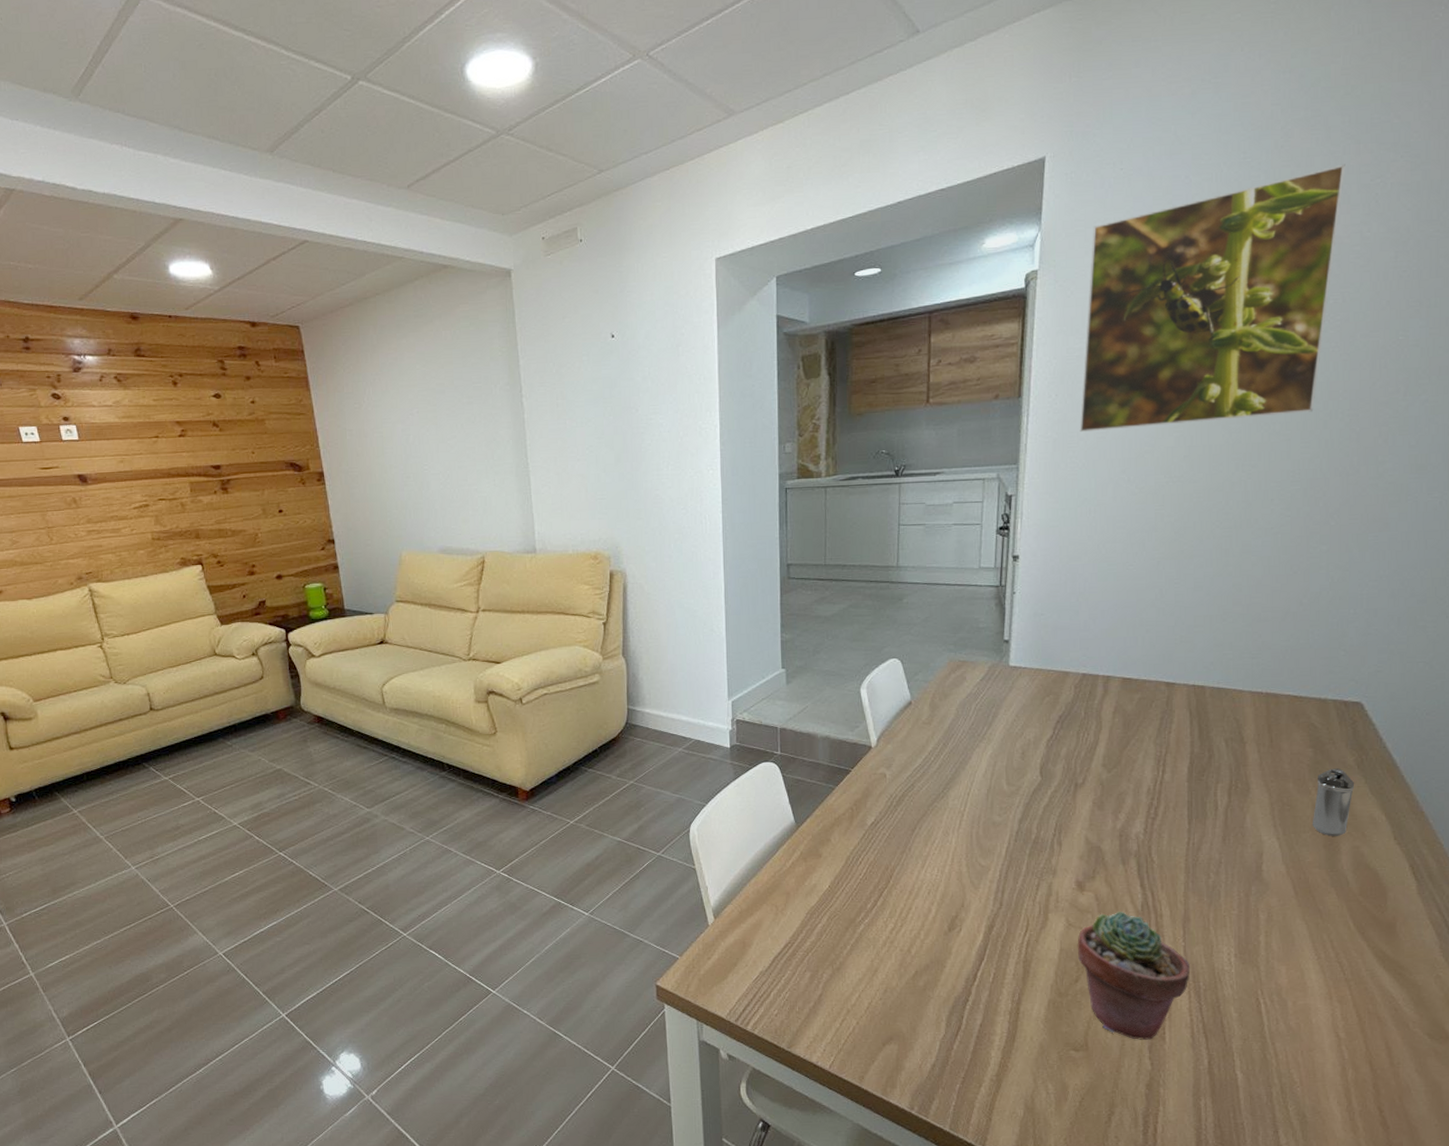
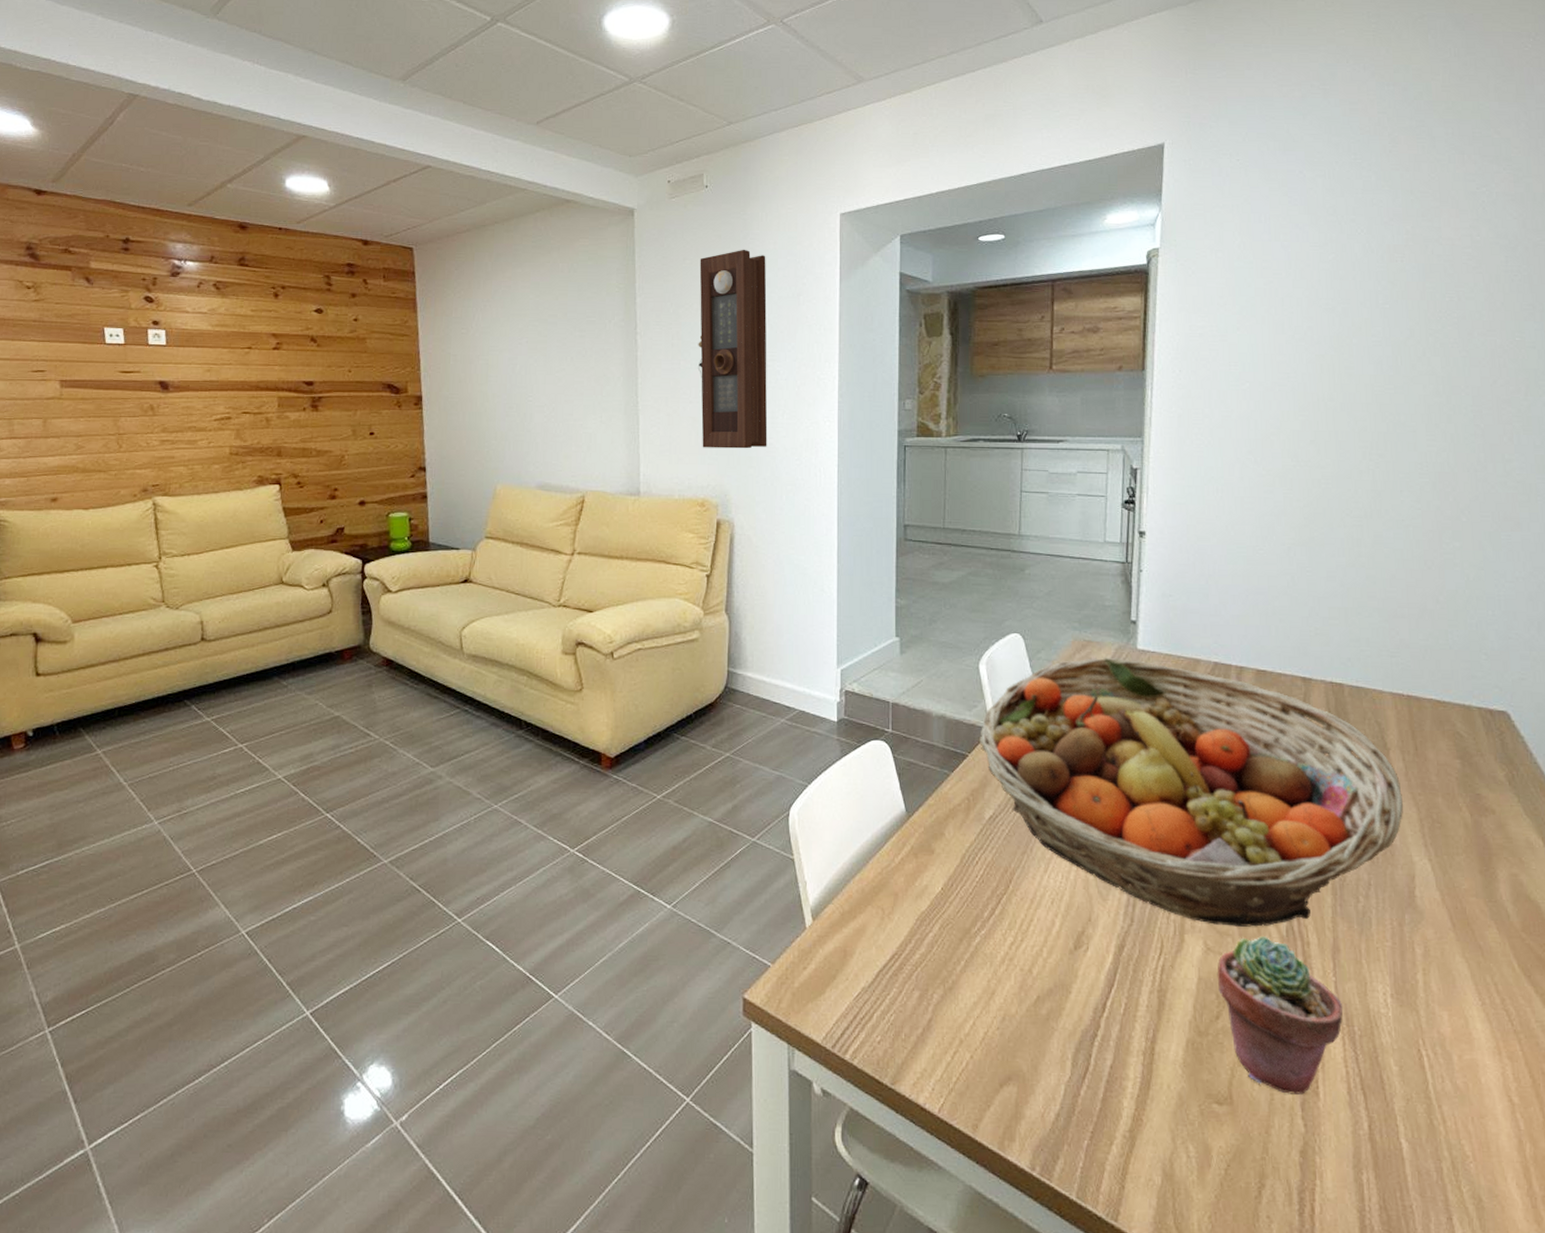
pendulum clock: none [578,303,654,504] -> present [698,249,768,449]
fruit basket: none [860,675,1257,905] -> present [978,658,1404,927]
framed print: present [1079,164,1345,433] -> none [1204,171,1452,410]
shaker: present [1312,768,1355,836] -> none [1465,783,1508,861]

